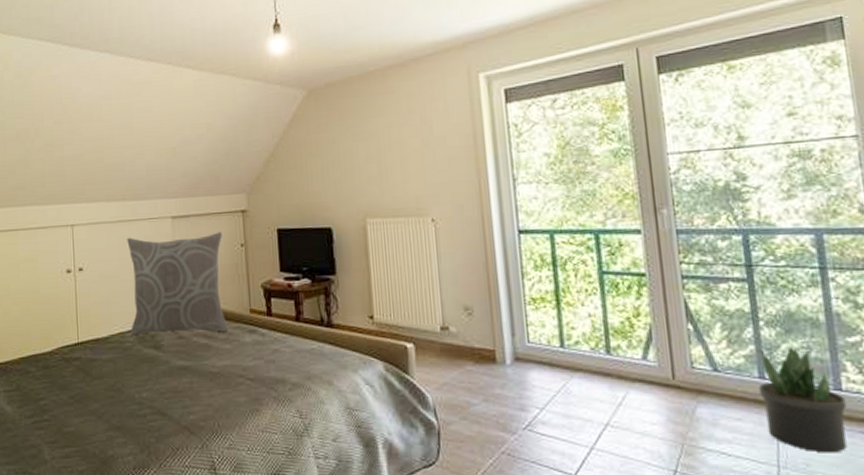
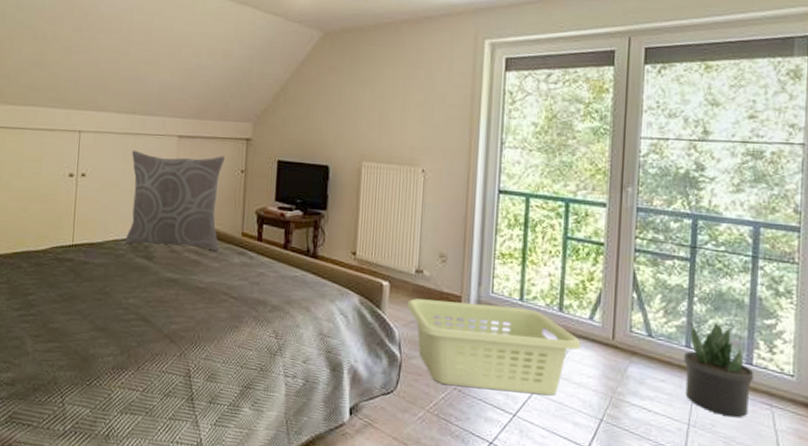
laundry basket: none [437,355,638,450] -> present [407,298,581,396]

